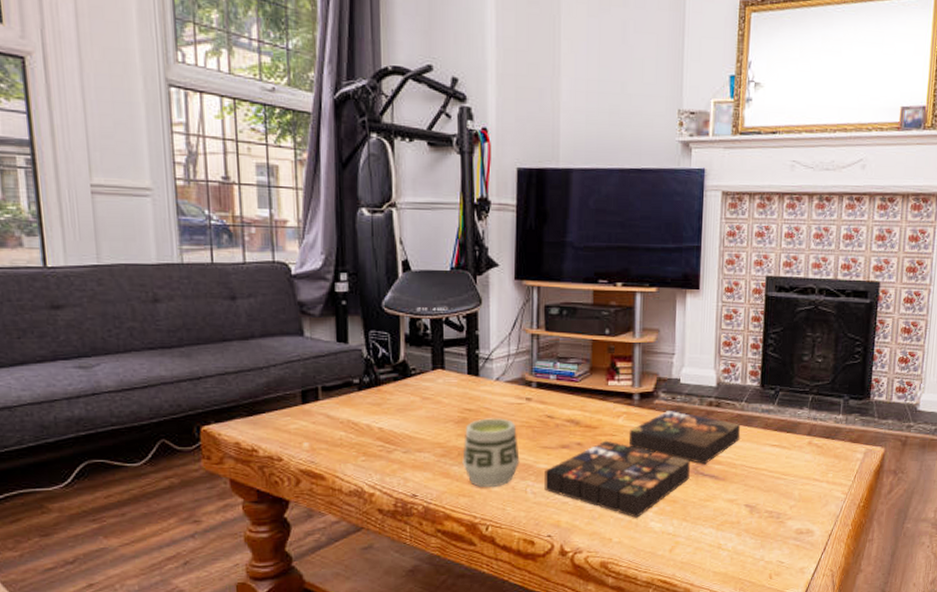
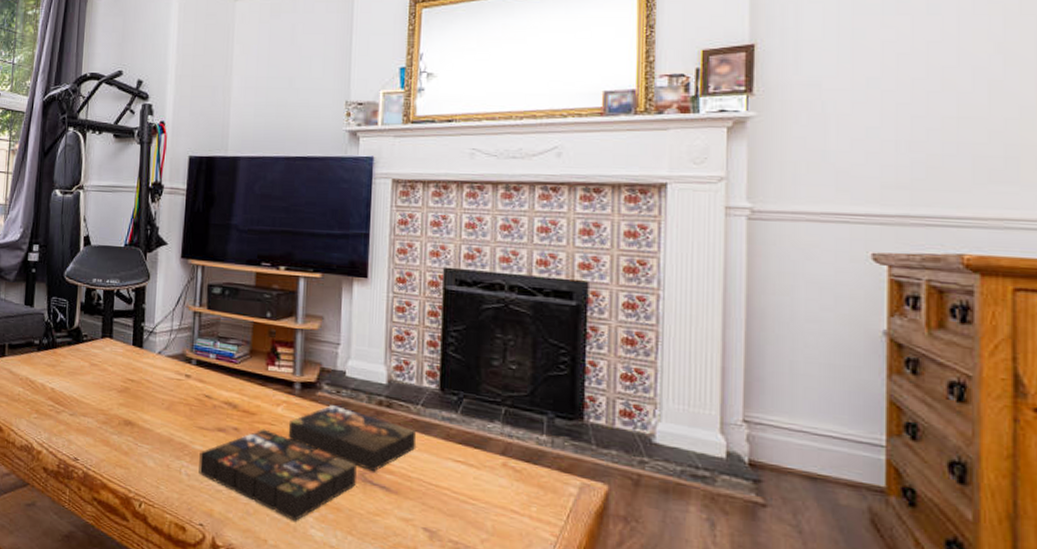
cup: present [462,418,520,487] -> none [121,390,176,462]

